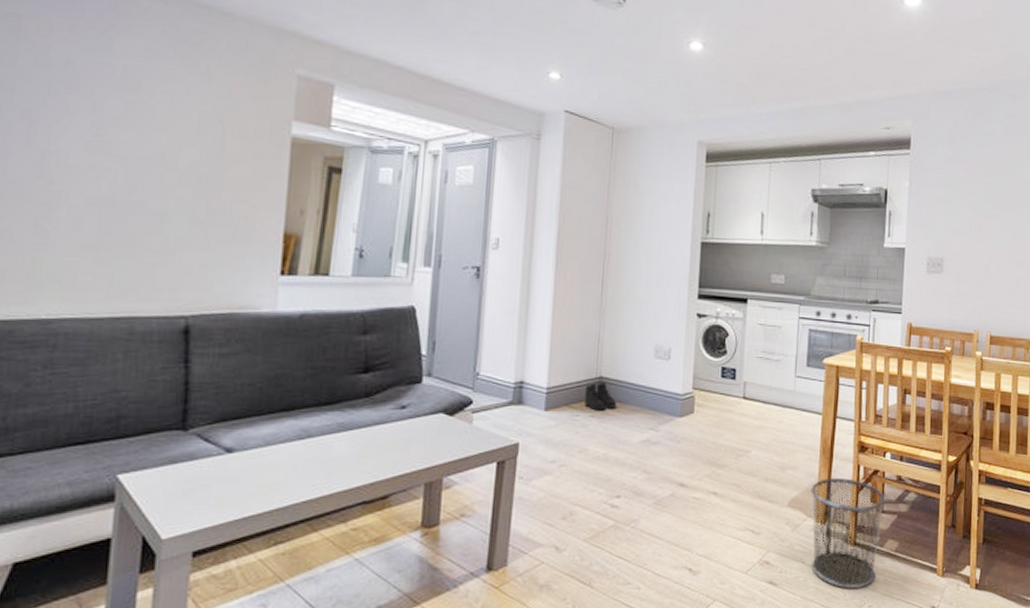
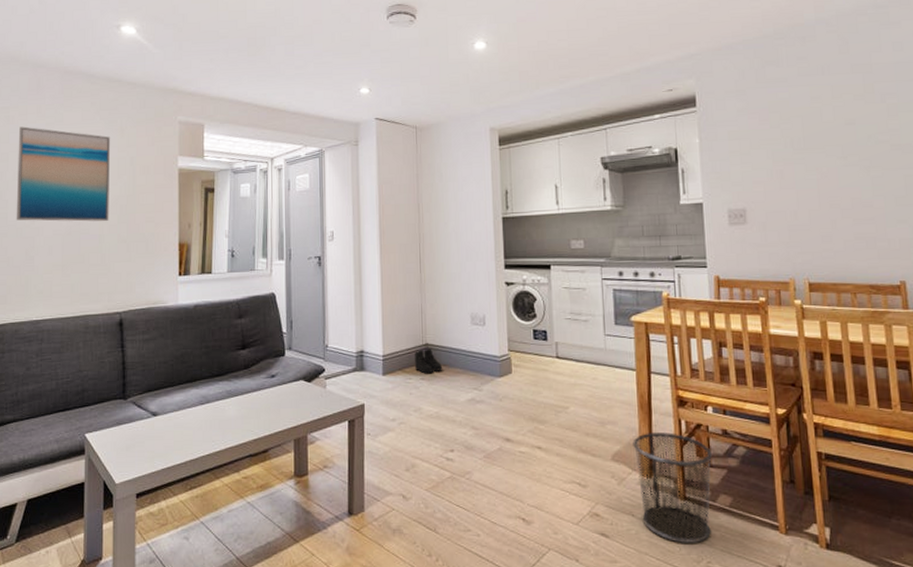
wall art: none [21,45,190,193] -> present [16,126,111,222]

